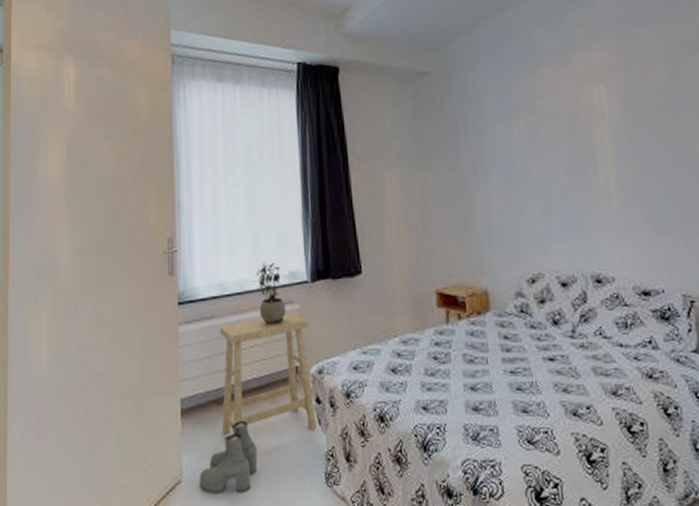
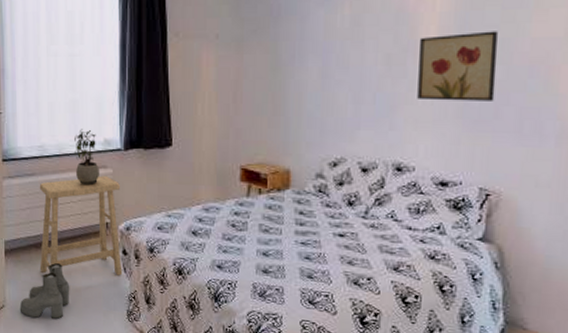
wall art: none [595,135,679,207] -> present [417,31,499,101]

